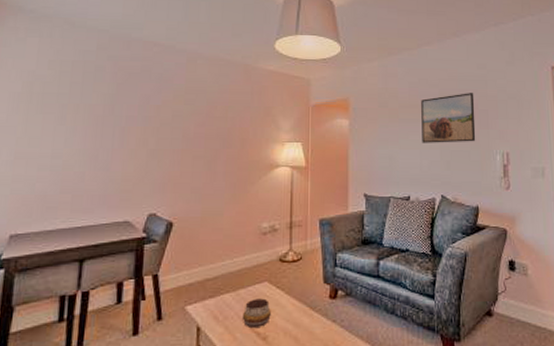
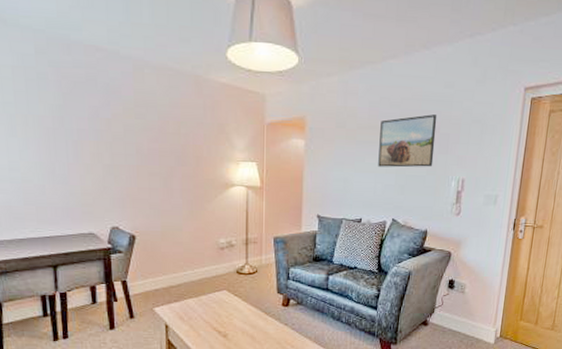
decorative bowl: present [242,298,271,329] -> none [204,304,230,328]

